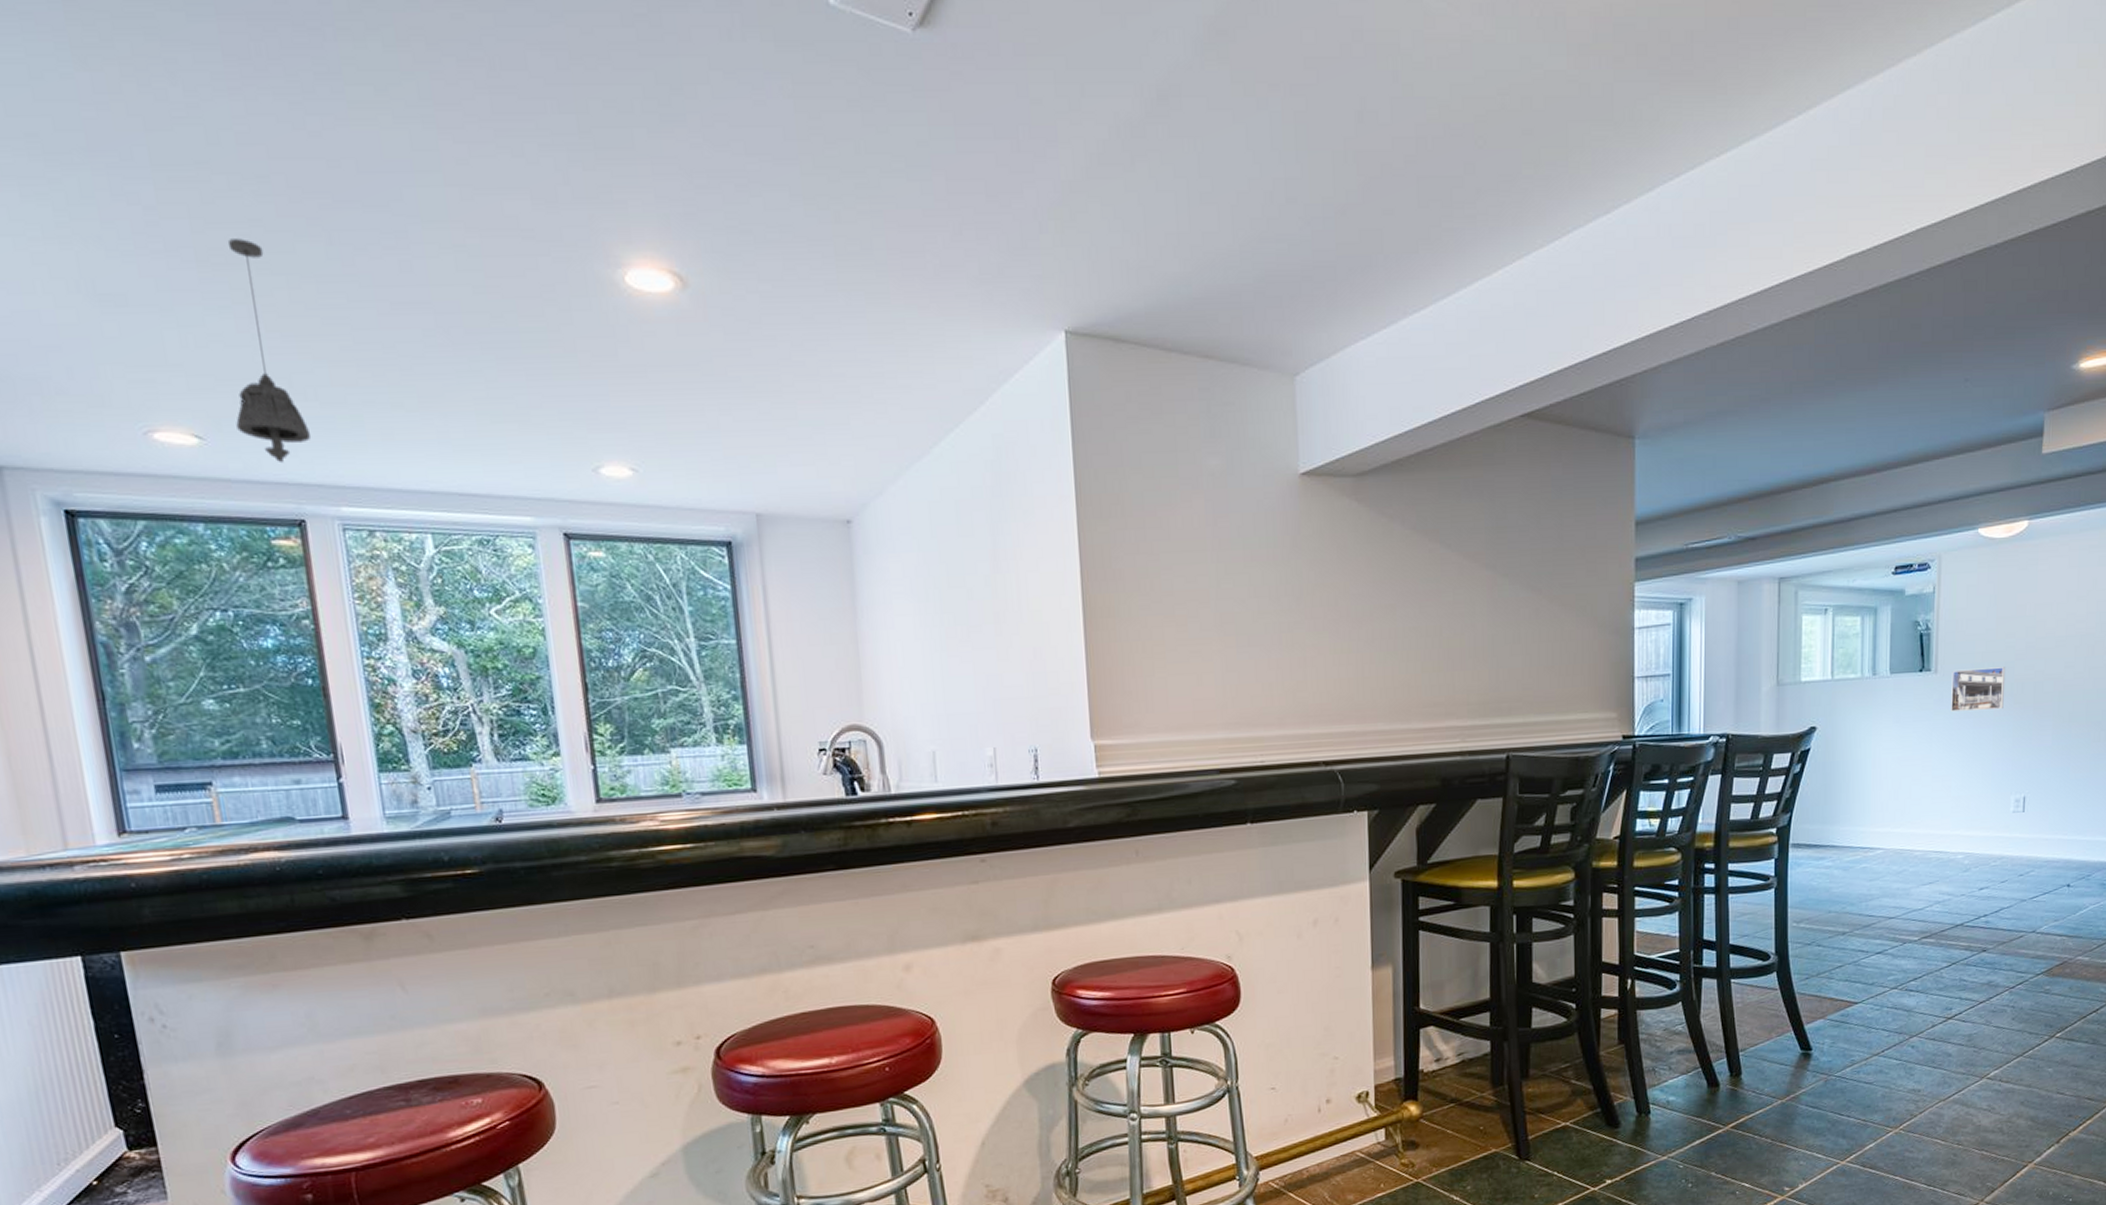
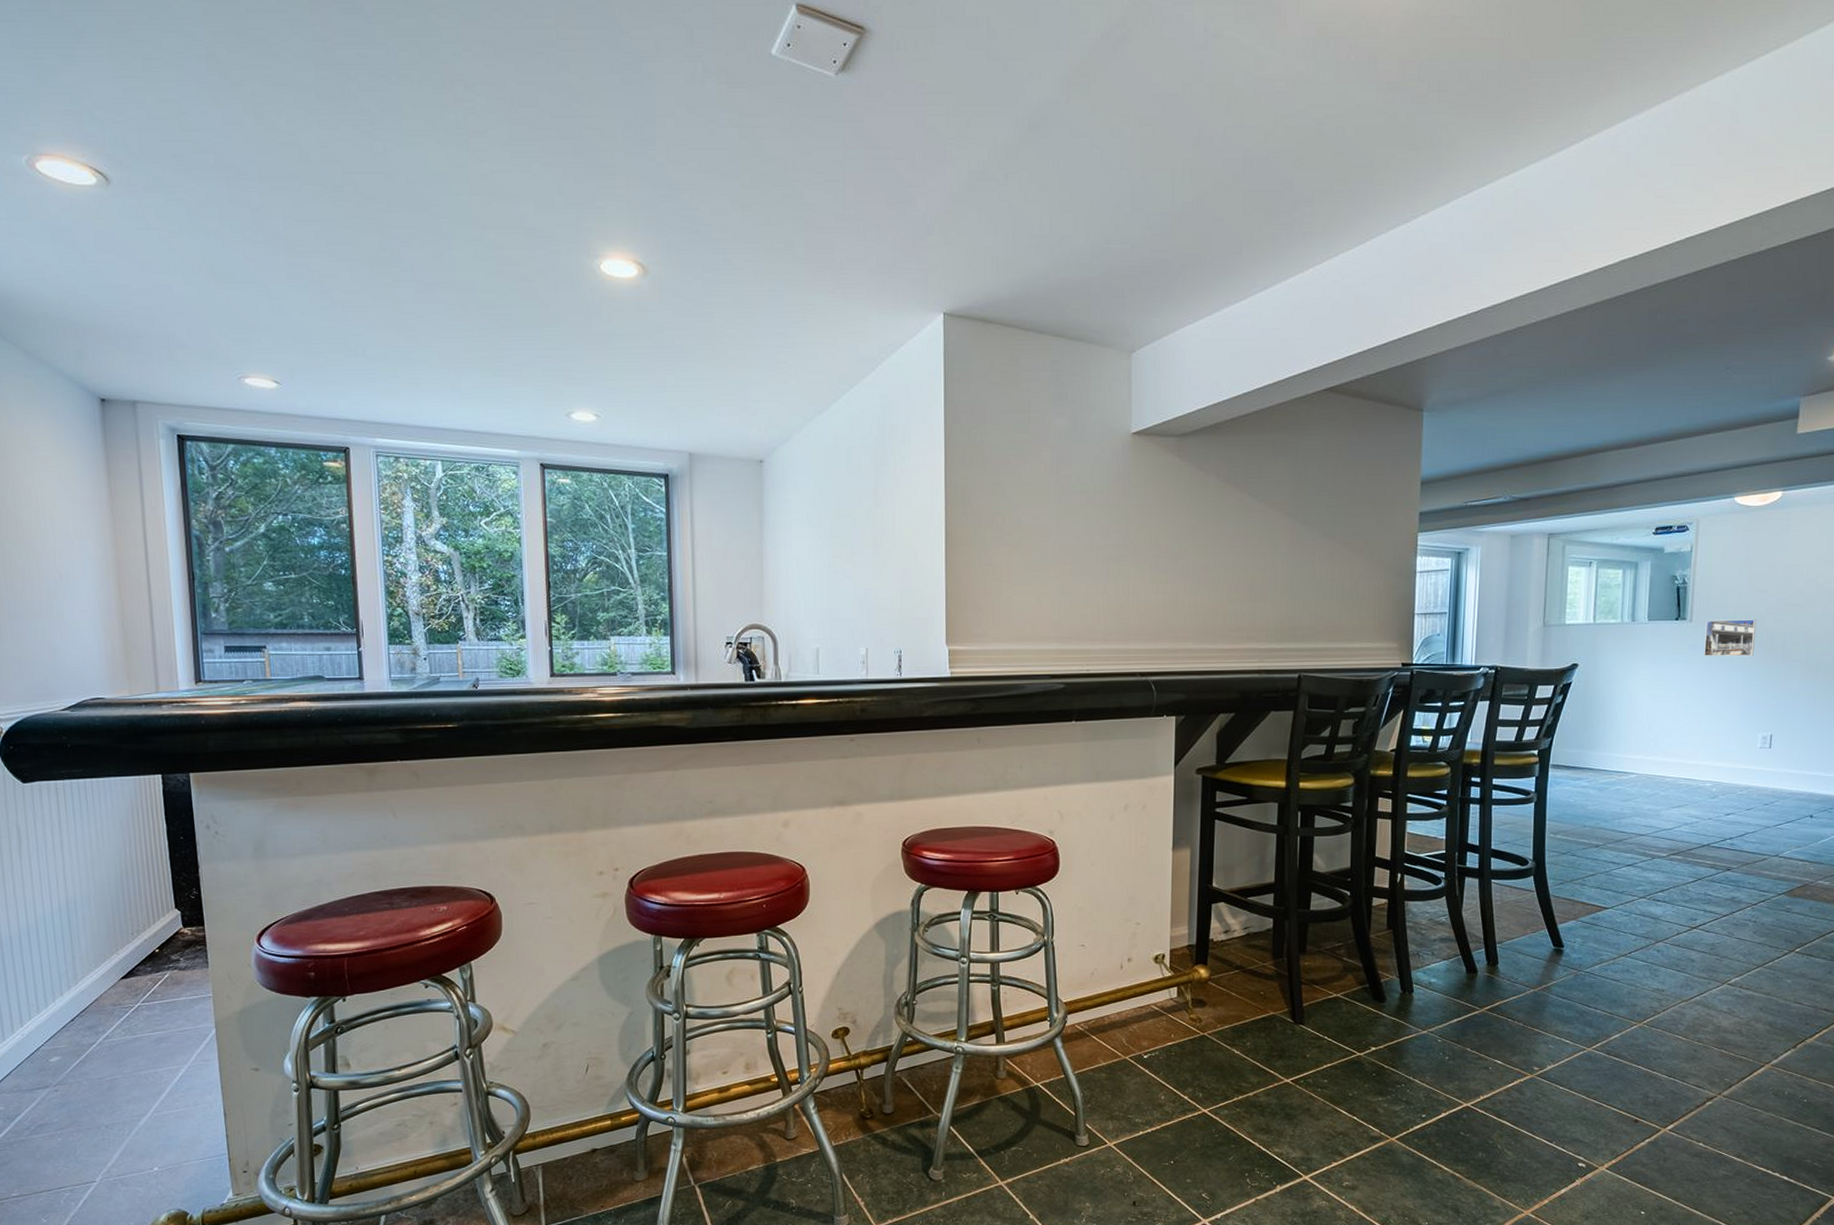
pendant light: present [227,239,312,464] -> none [305,233,359,404]

